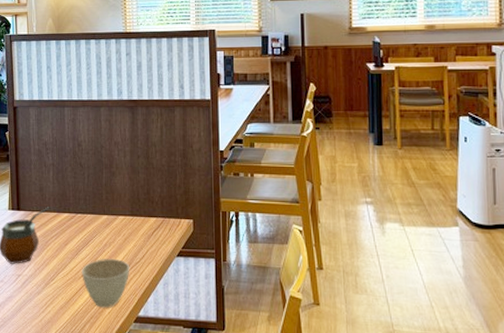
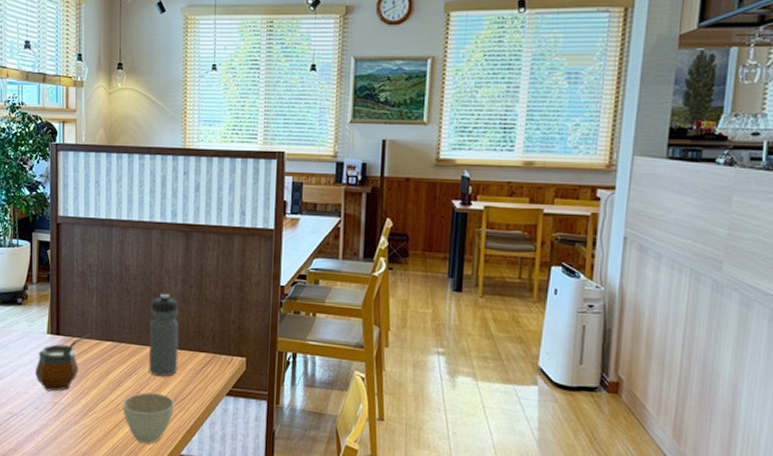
water bottle: none [103,165,131,242] -> present [148,293,179,377]

